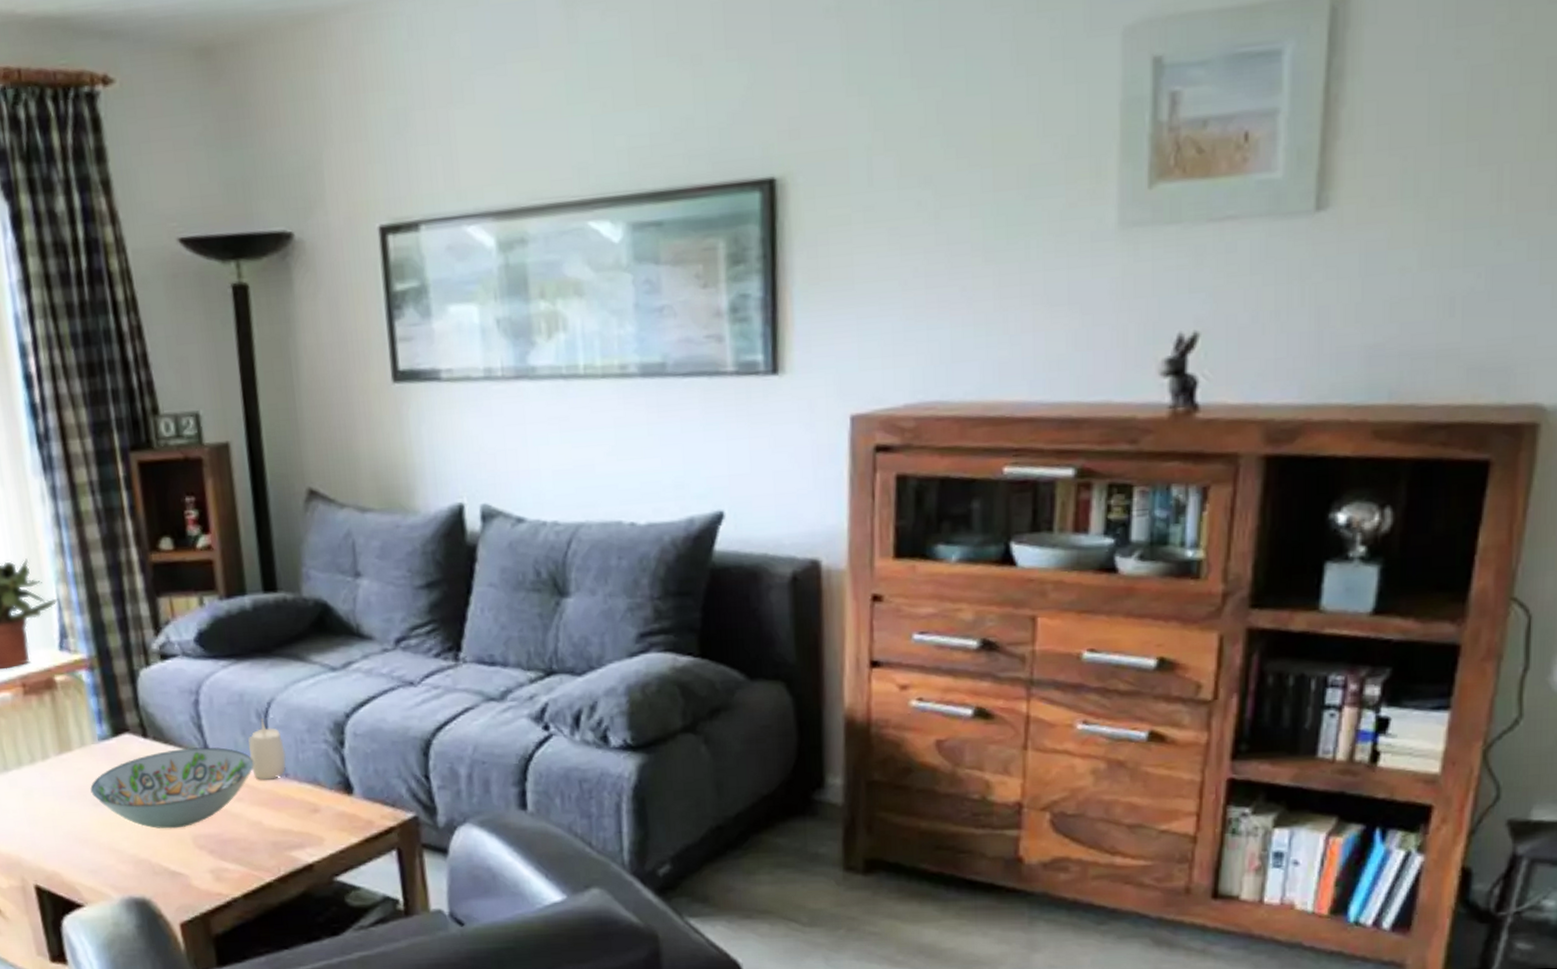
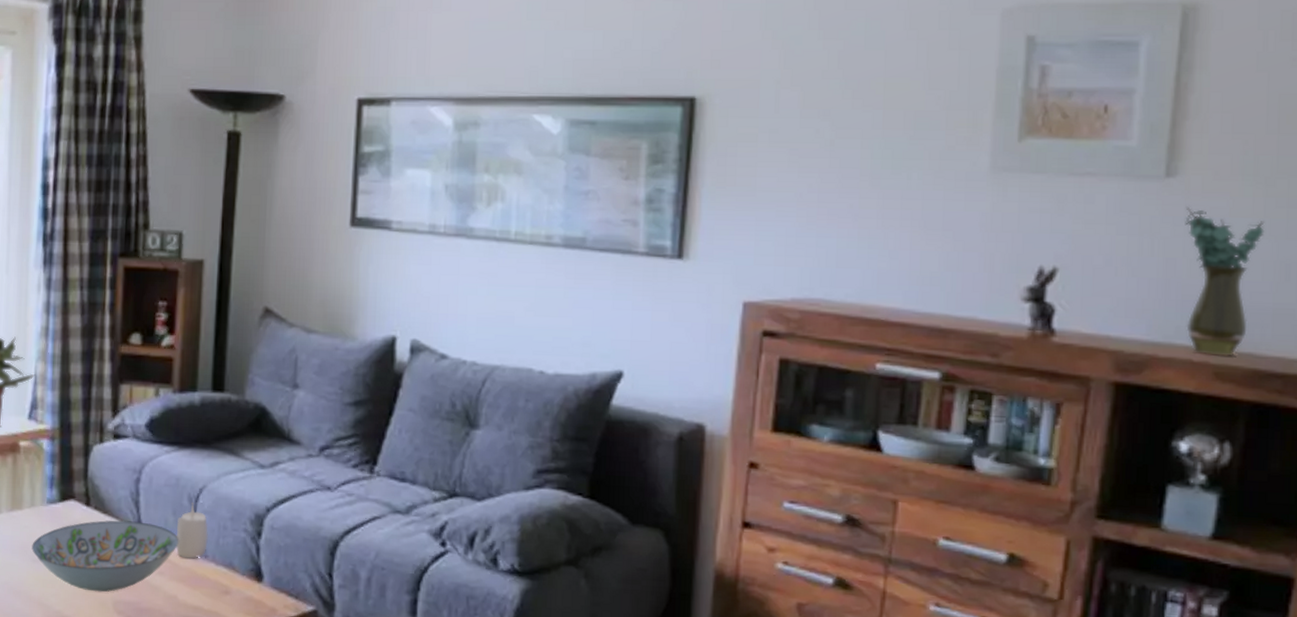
vase: none [1338,243,1427,413] -> present [1185,206,1265,356]

